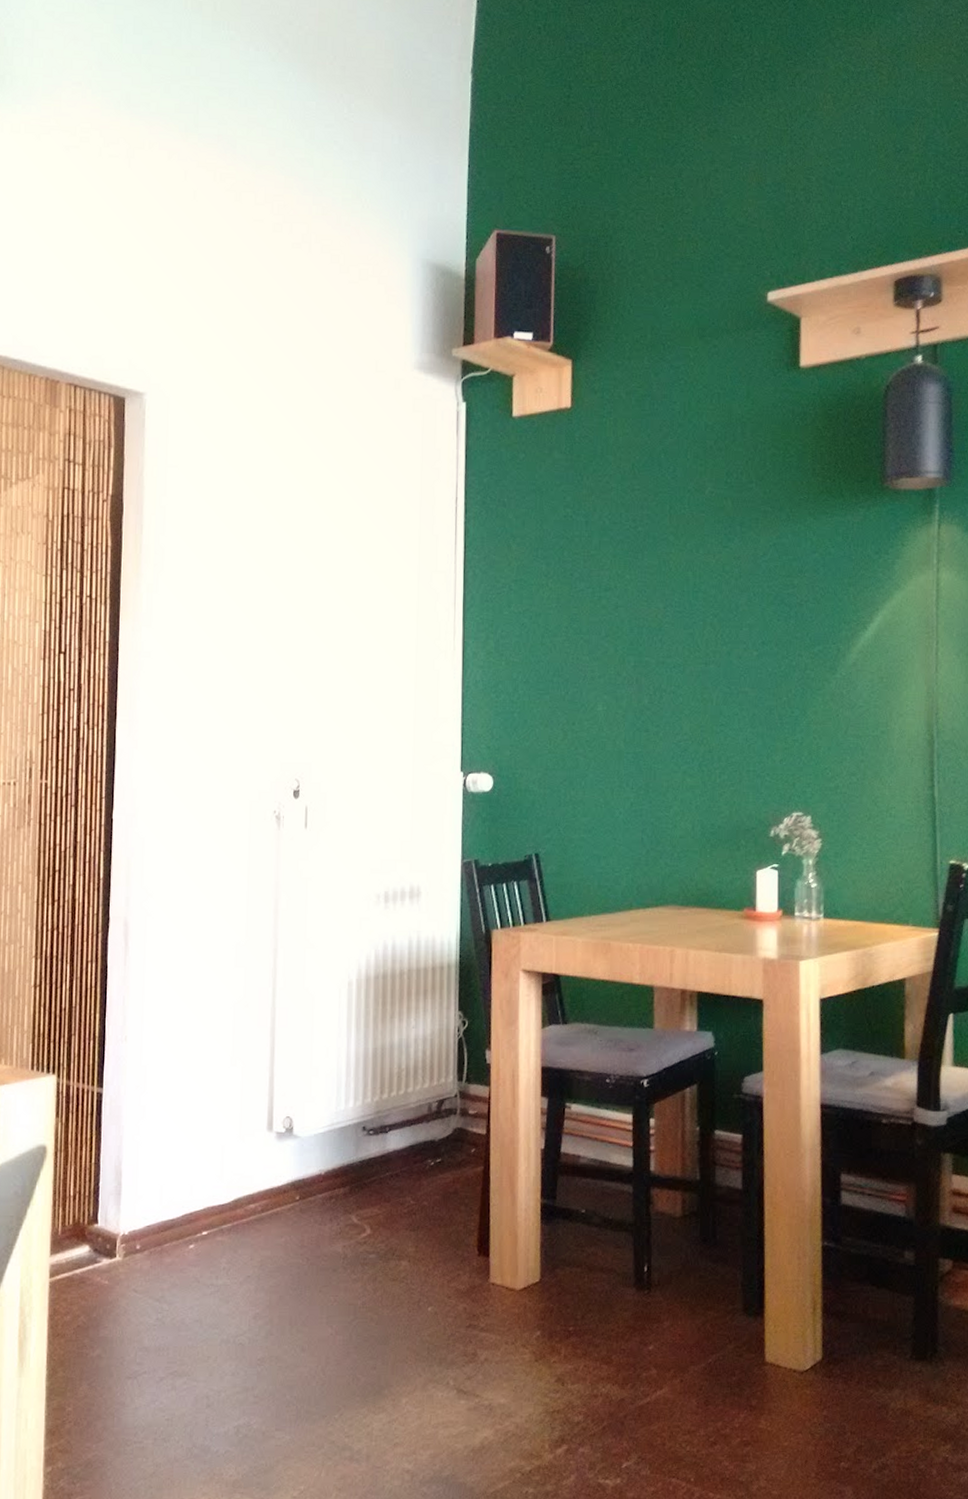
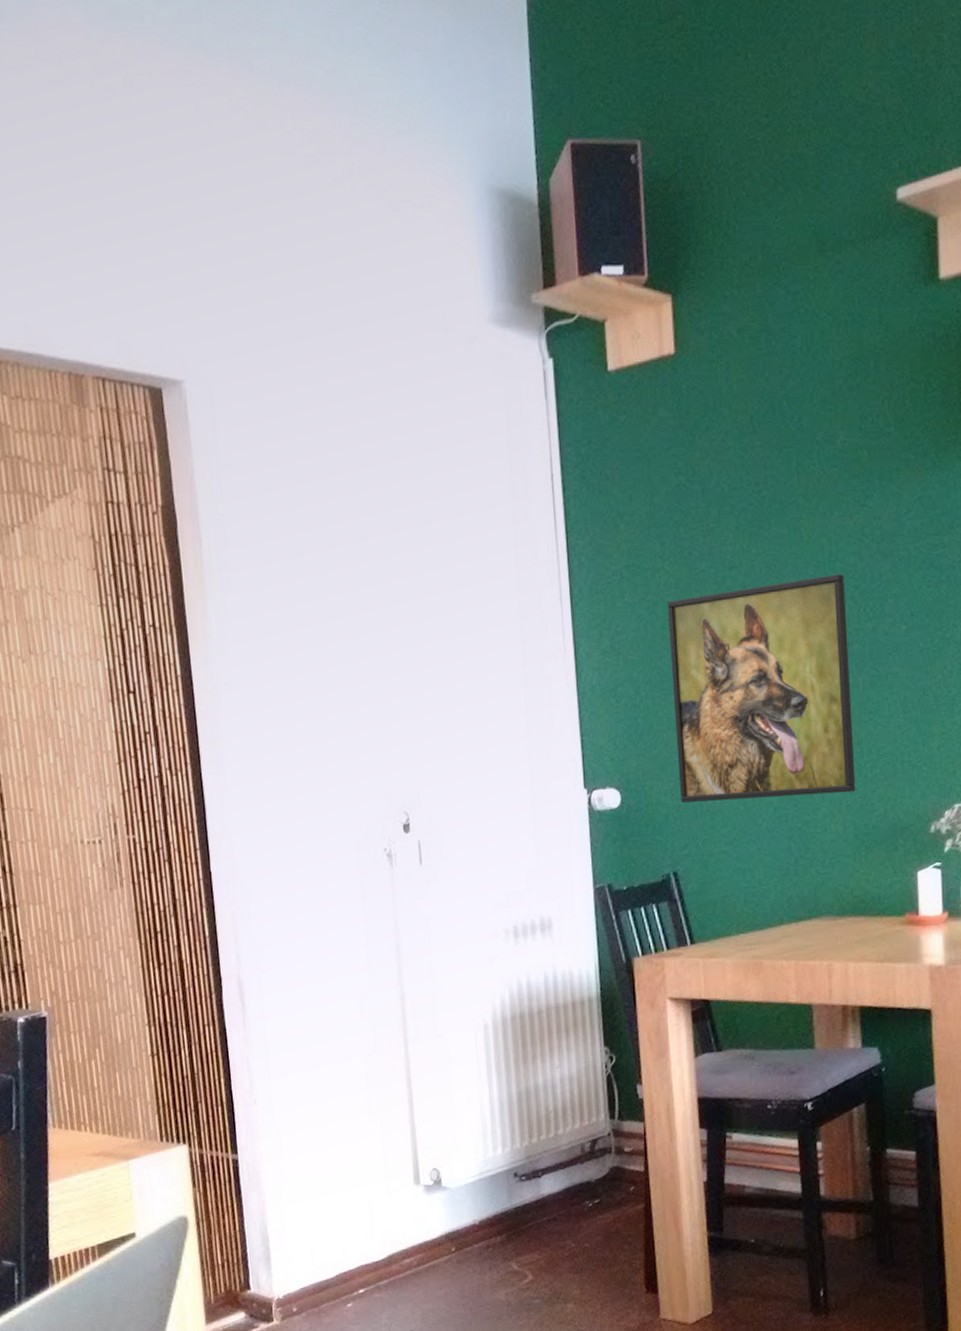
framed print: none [547,603,706,795] -> present [666,574,856,803]

